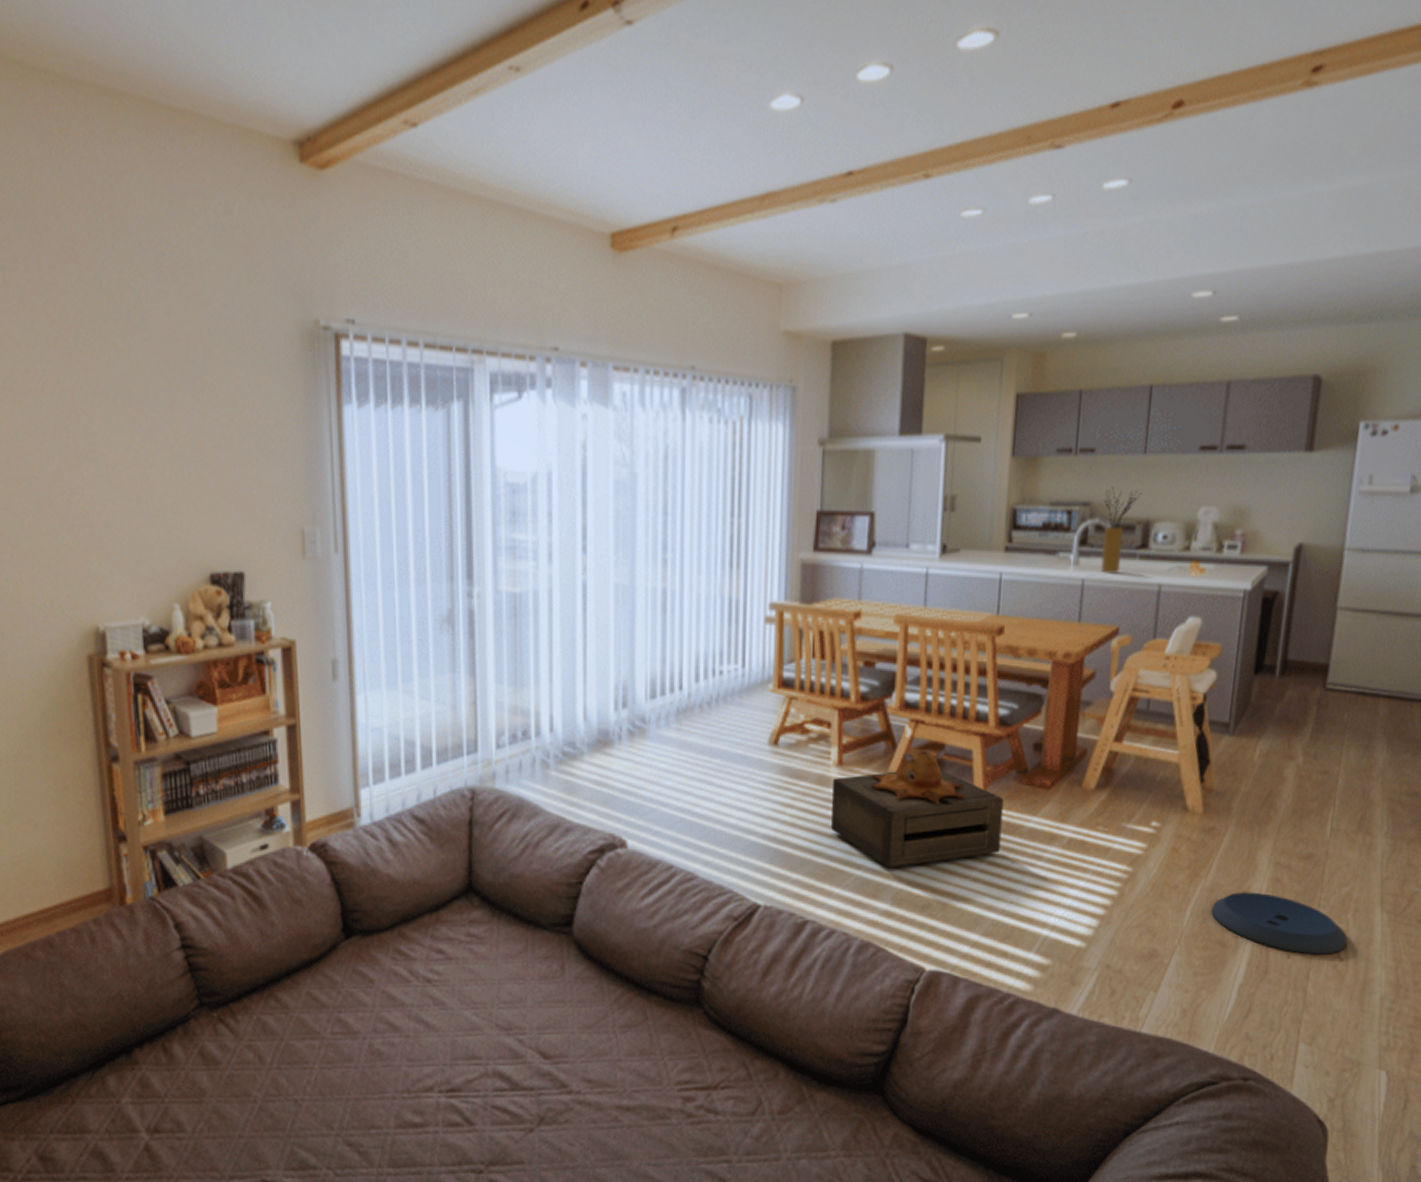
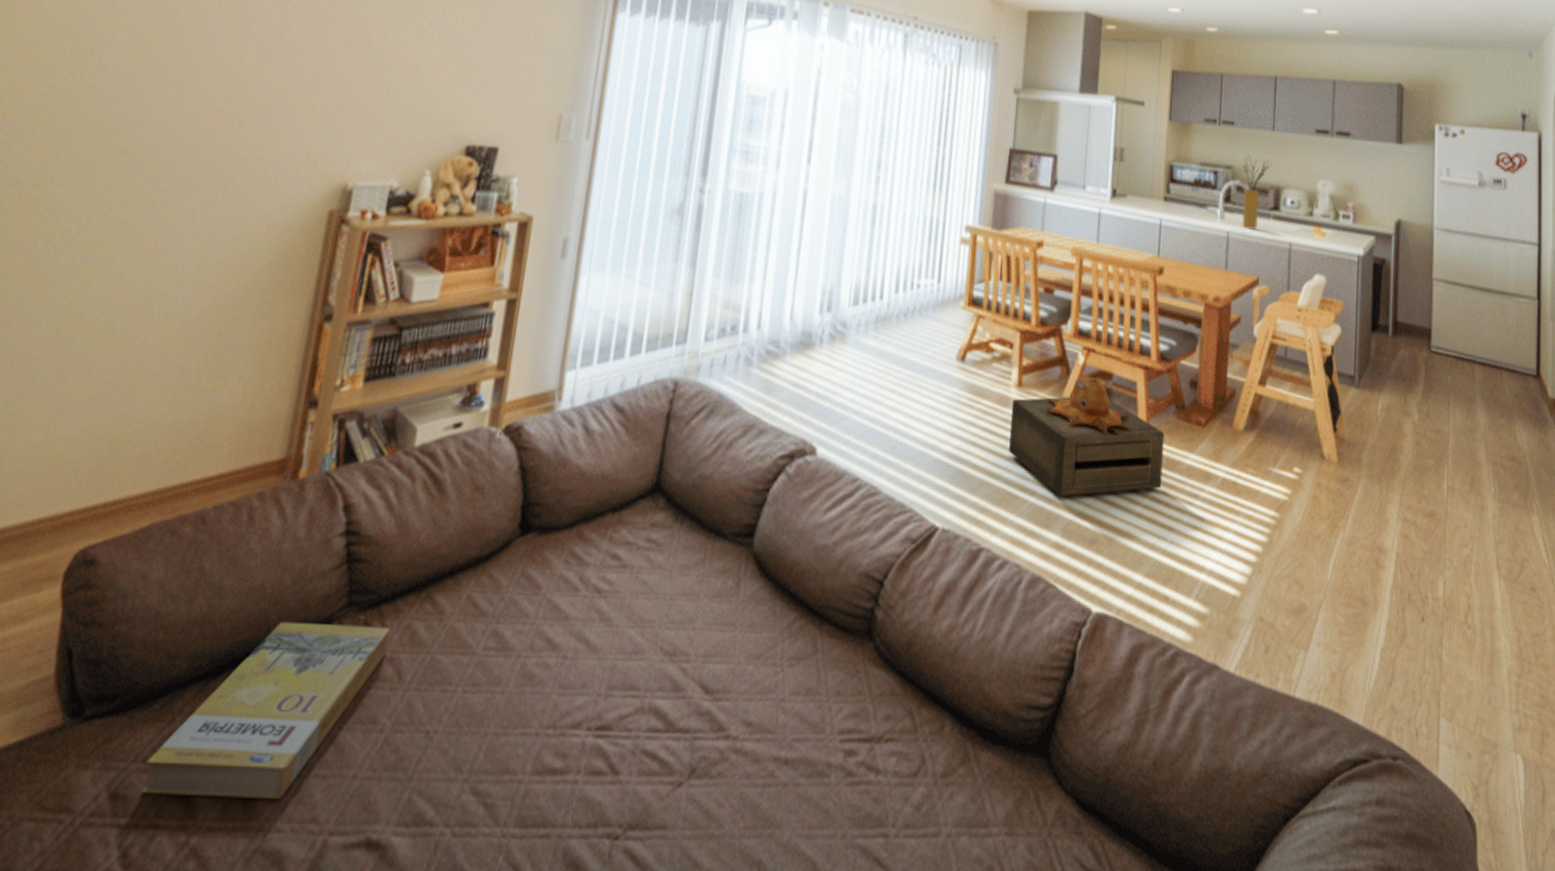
book: none [61,1021,244,1157] -> present [140,621,391,800]
robot vacuum: present [1211,892,1348,955] -> none [1351,547,1472,620]

